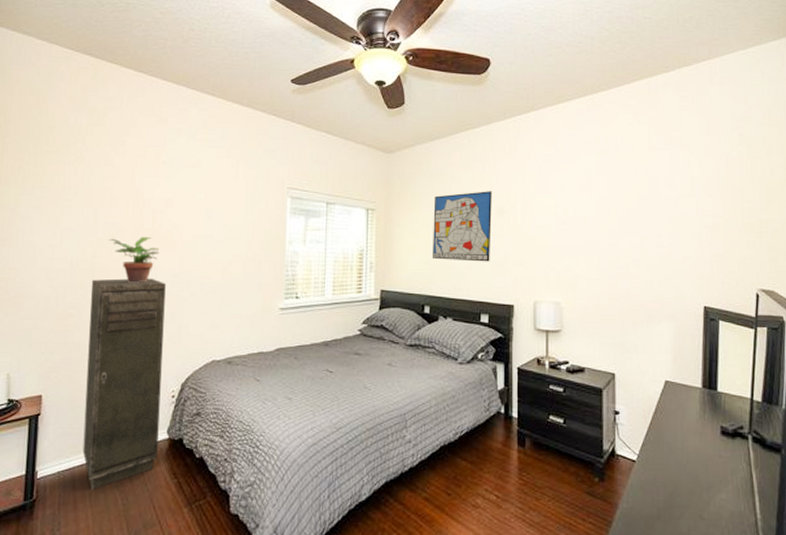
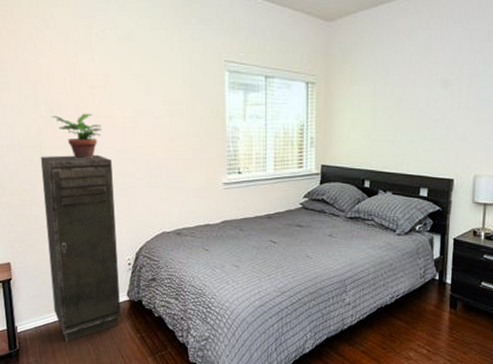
wall art: present [433,191,492,262] -> none [374,62,437,137]

